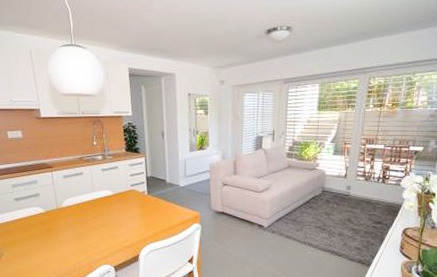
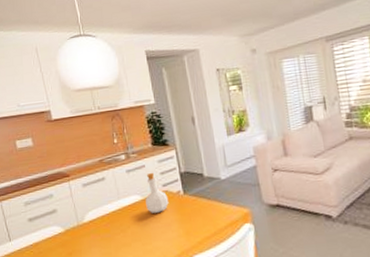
bottle: none [115,173,135,207] -> present [145,172,169,213]

